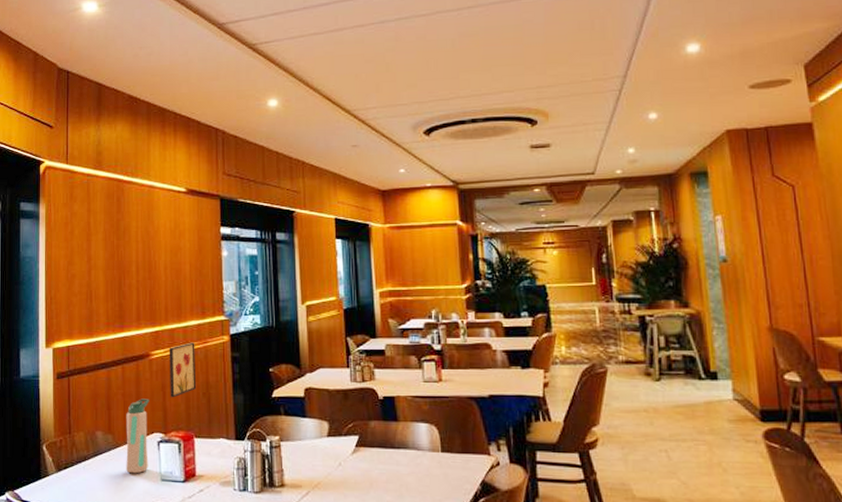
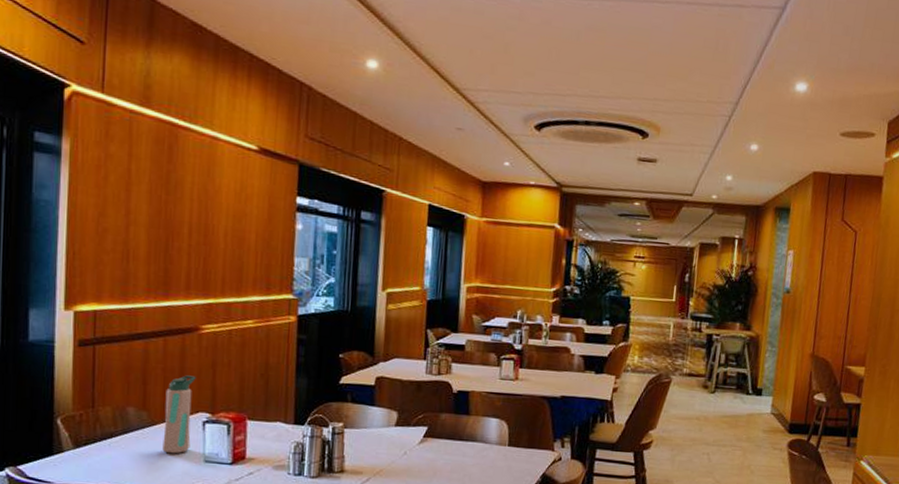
wall art: present [169,342,197,398] -> none [221,319,256,377]

